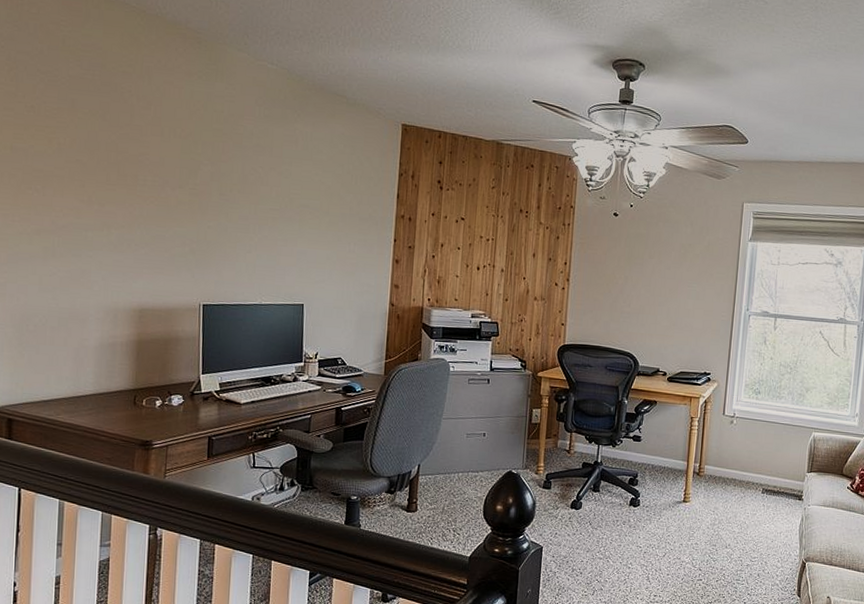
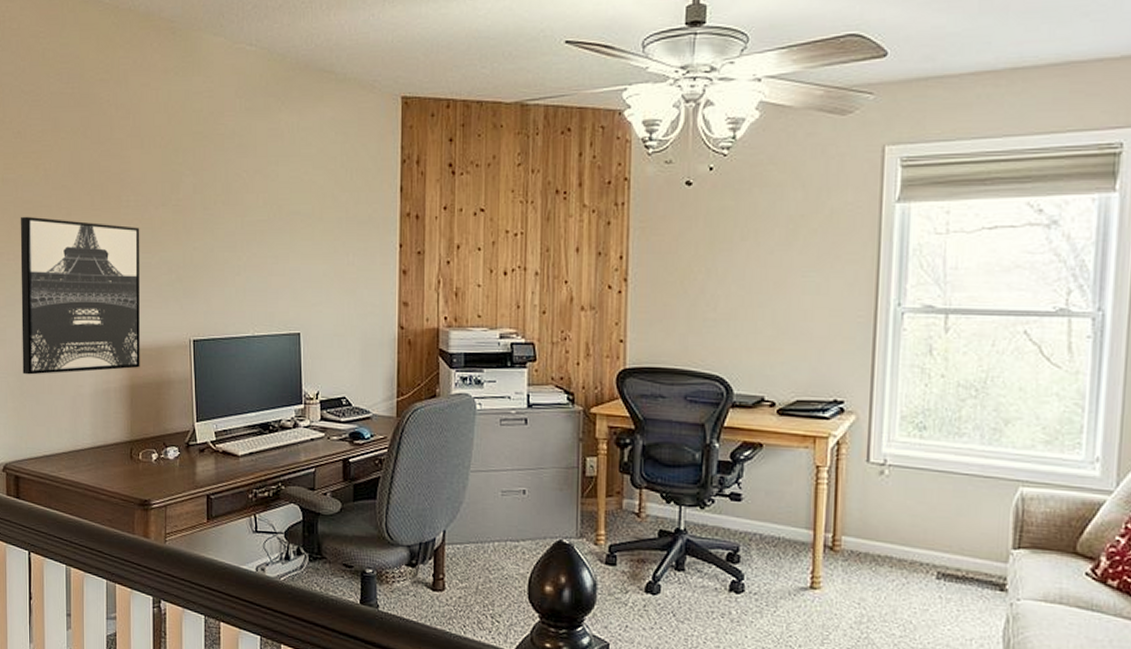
wall art: none [22,183,156,327] -> present [20,216,141,375]

